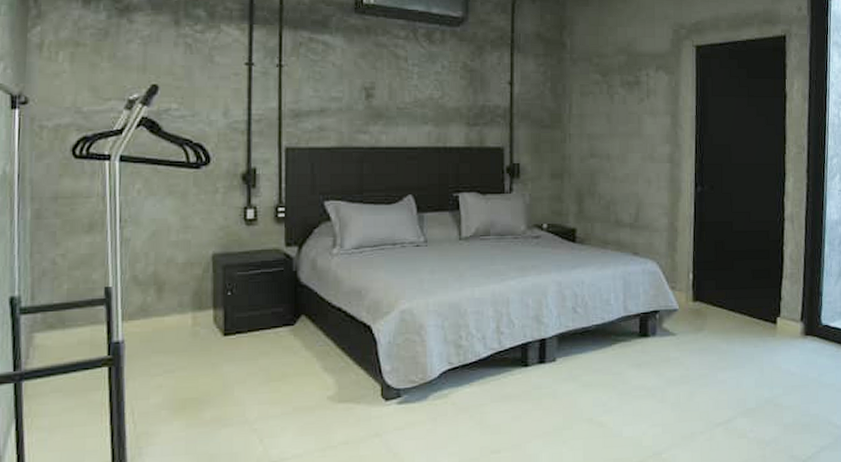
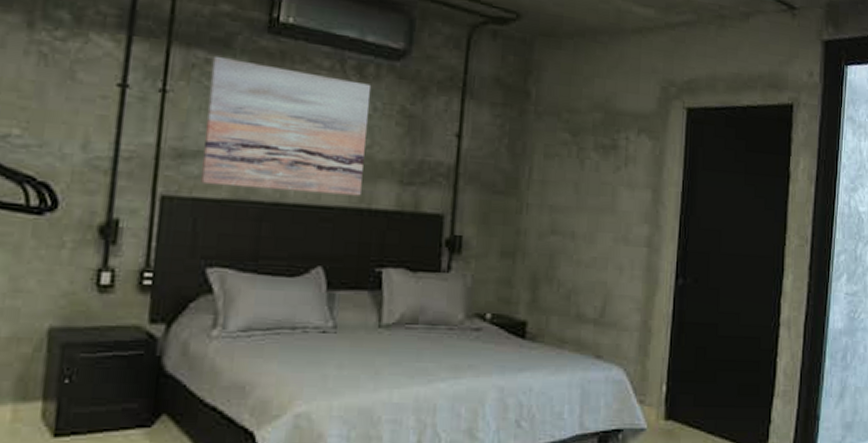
wall art: none [314,34,439,137] -> present [201,55,372,196]

